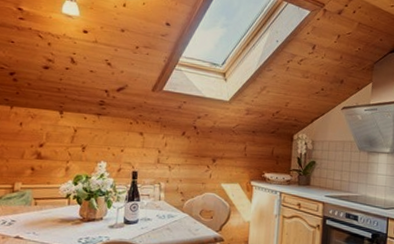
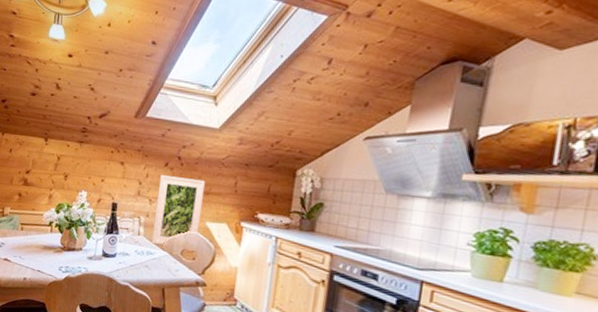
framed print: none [172,143,220,208] -> present [151,175,206,245]

